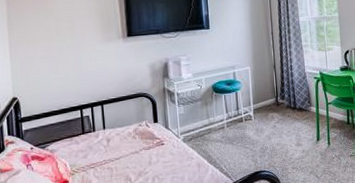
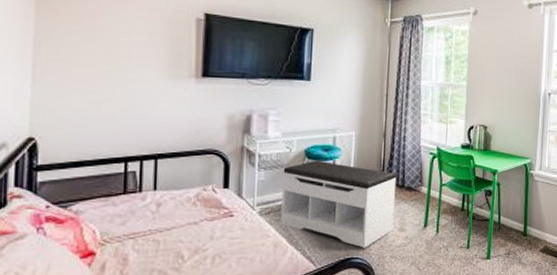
bench: none [197,93,292,163] -> present [280,160,397,248]

